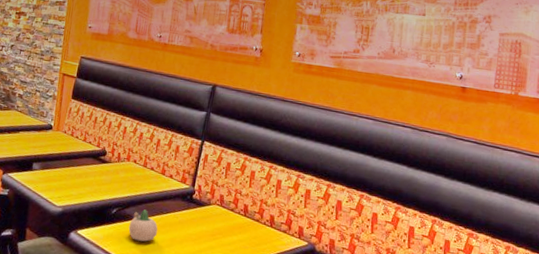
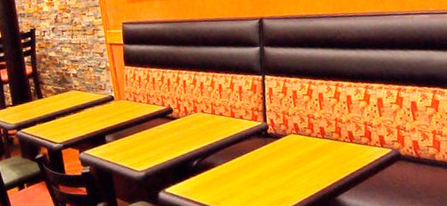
succulent planter: present [128,209,158,242] -> none [213,154,243,186]

